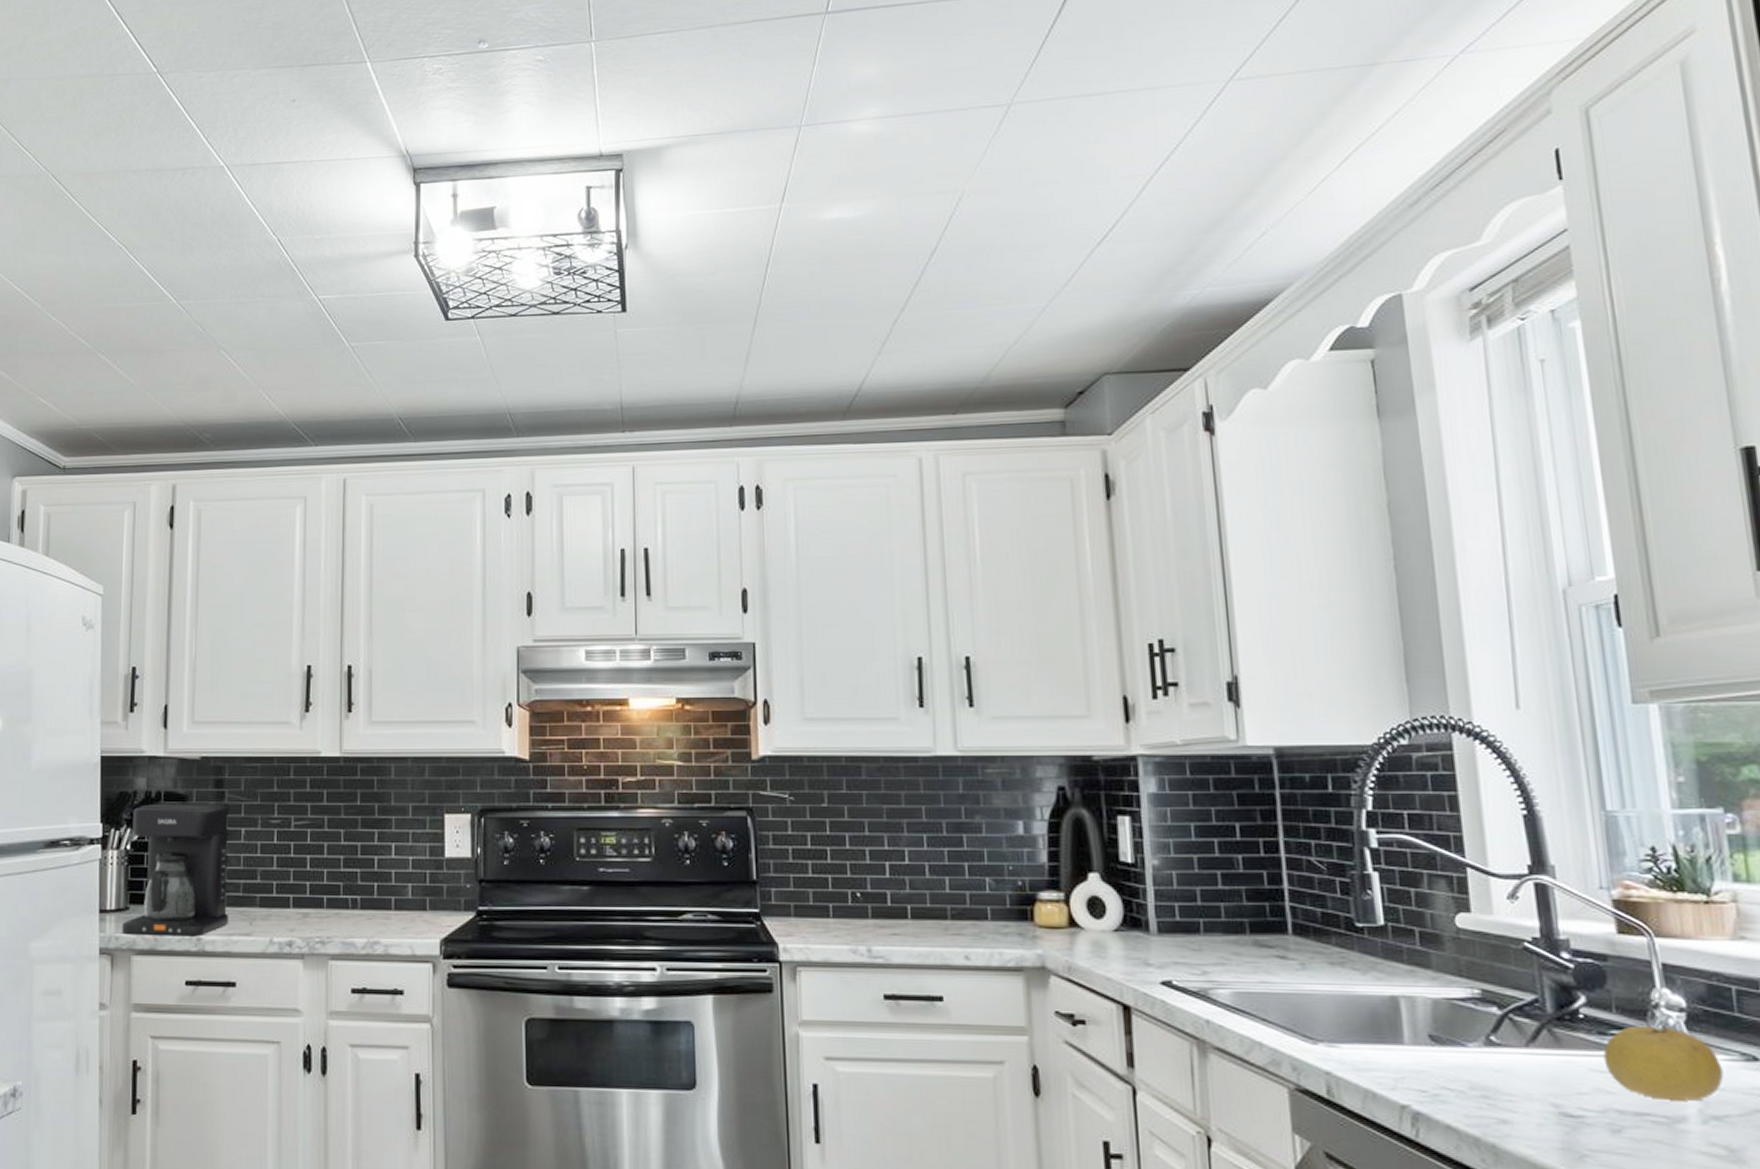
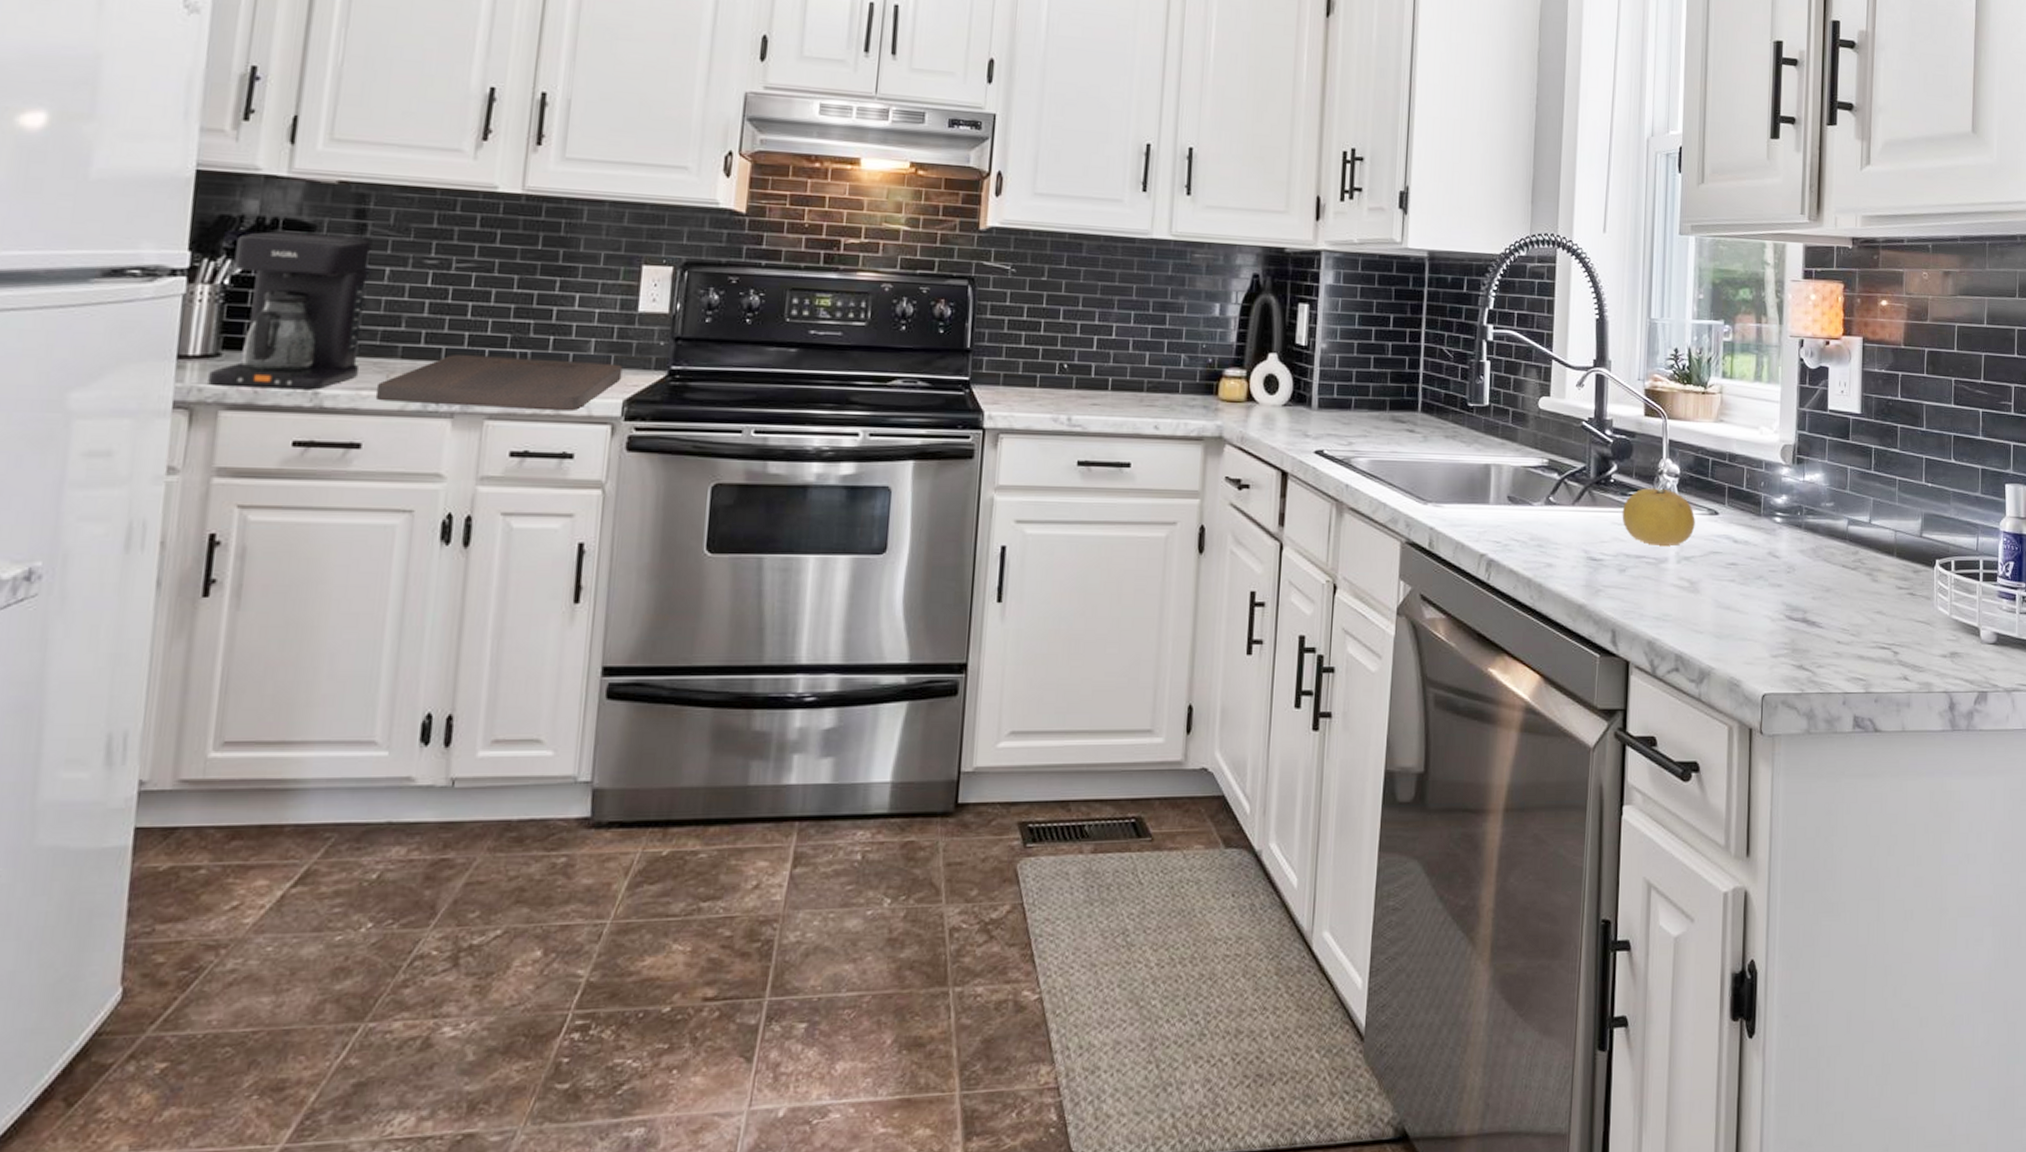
cutting board: none [243,902,437,951] -> present [375,355,623,412]

